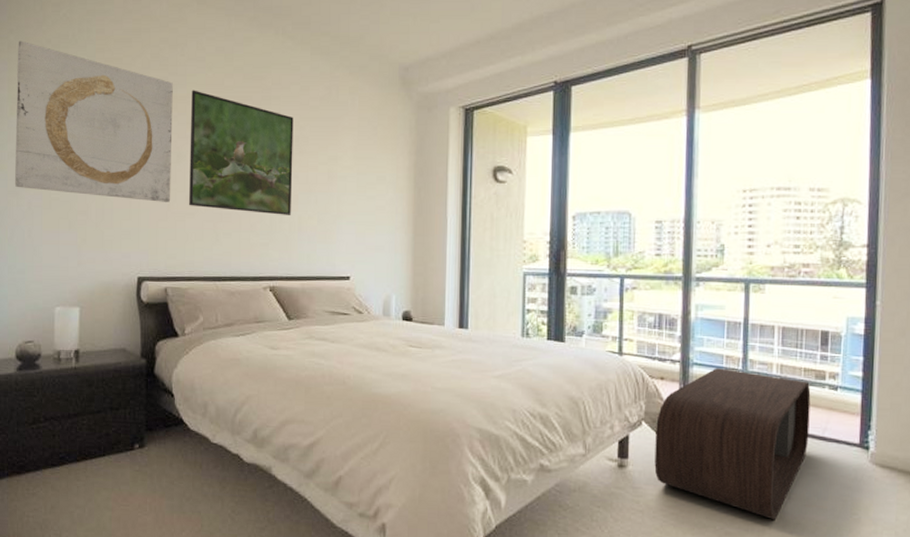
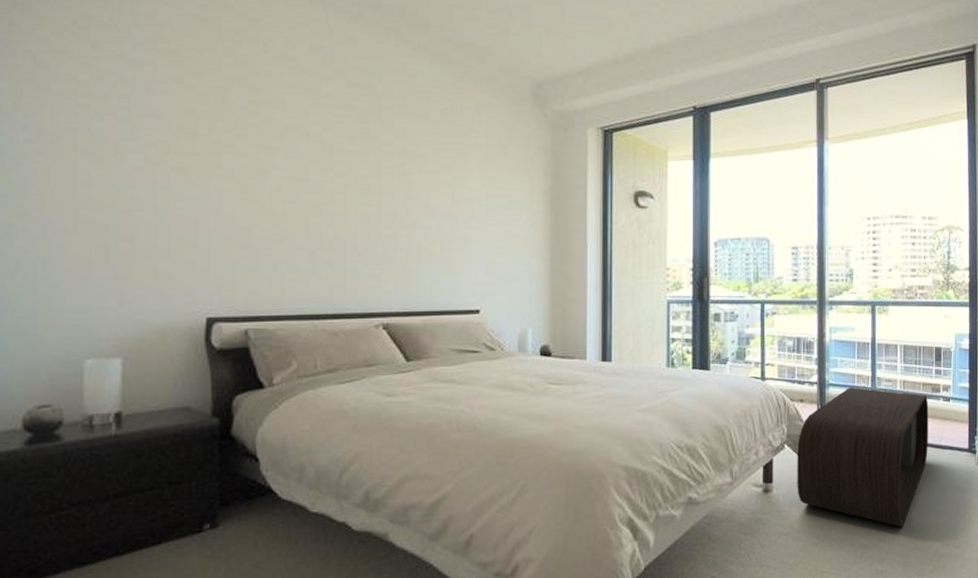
wall art: present [14,40,173,202] -> none [19,17,254,227]
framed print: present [189,90,294,215] -> none [277,94,410,242]

